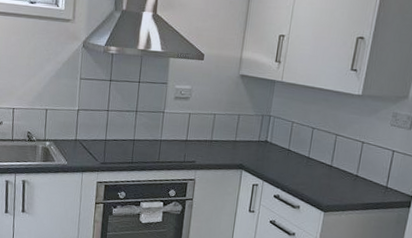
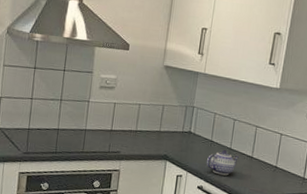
teapot: none [282,159,318,185] -> present [206,150,240,176]

